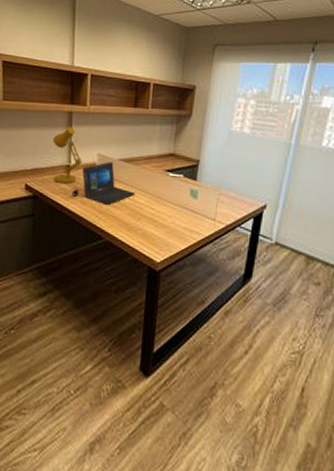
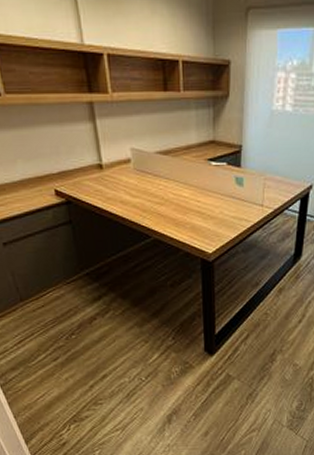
desk lamp: present [53,127,82,197] -> none [76,120,117,197]
laptop: present [82,162,135,205] -> none [117,156,178,202]

